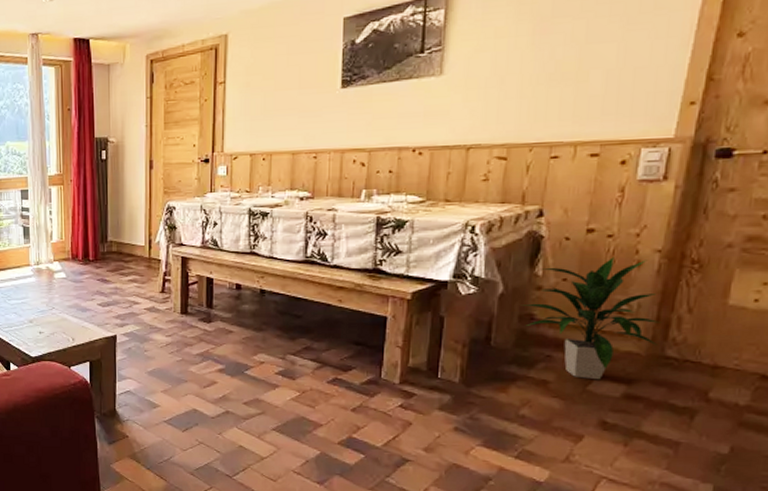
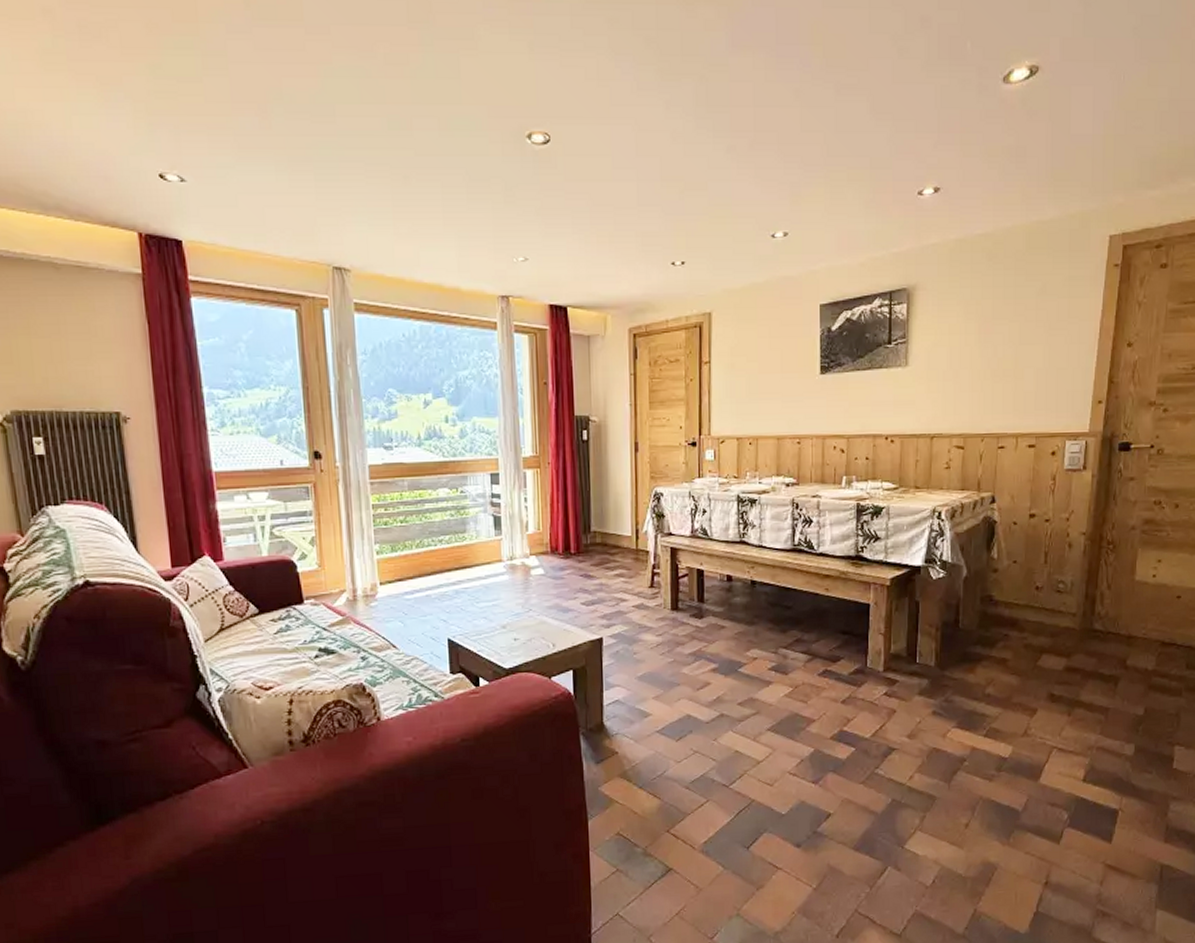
indoor plant: present [521,257,662,380] -> none [982,540,1089,656]

